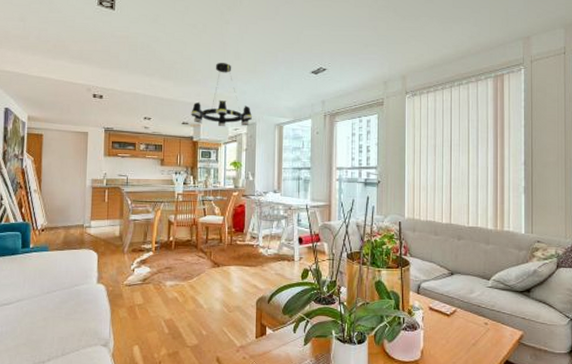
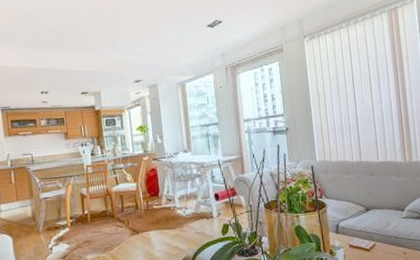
chandelier: present [191,63,253,127] -> none [89,26,154,93]

